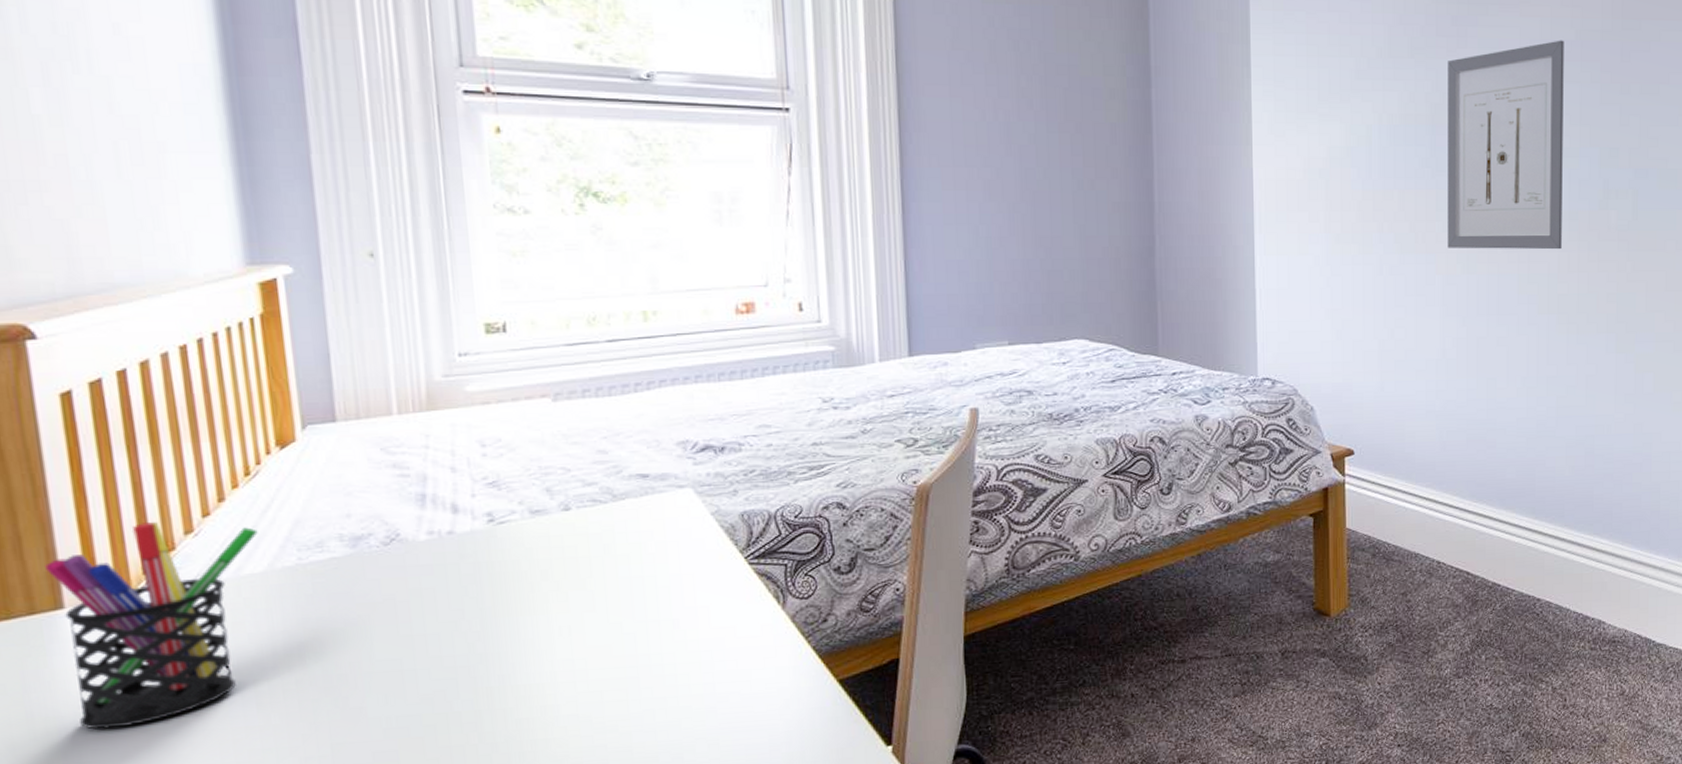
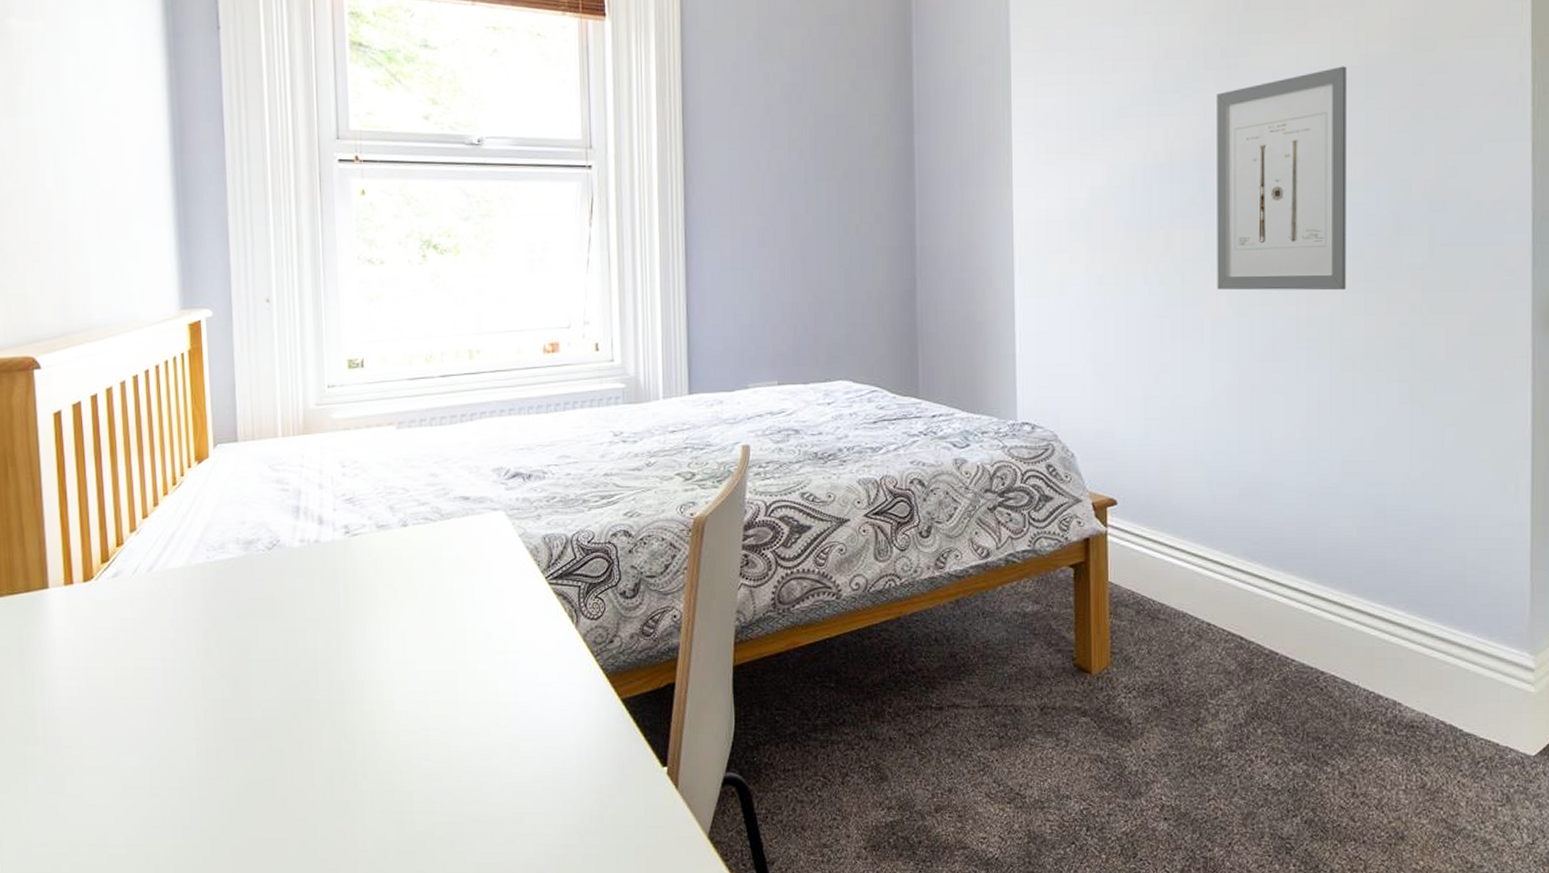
pen holder: present [45,521,258,730] -> none [38,520,180,691]

